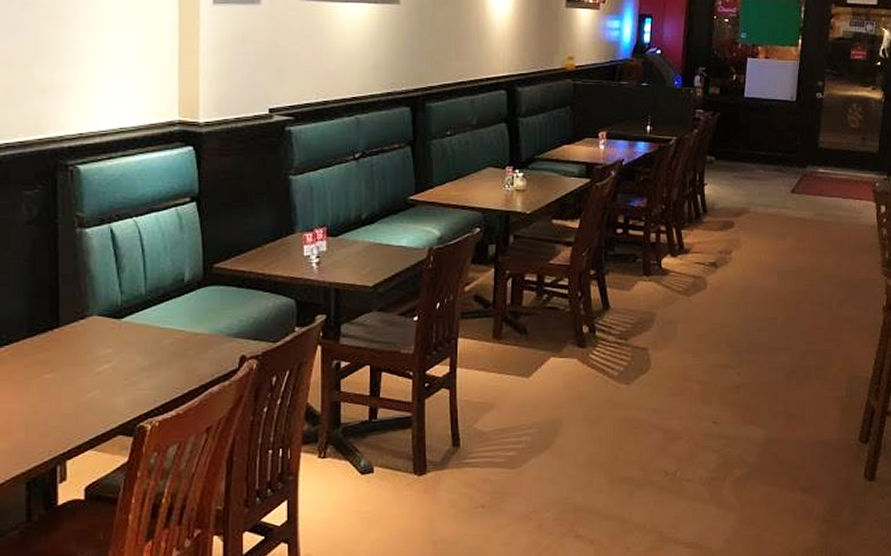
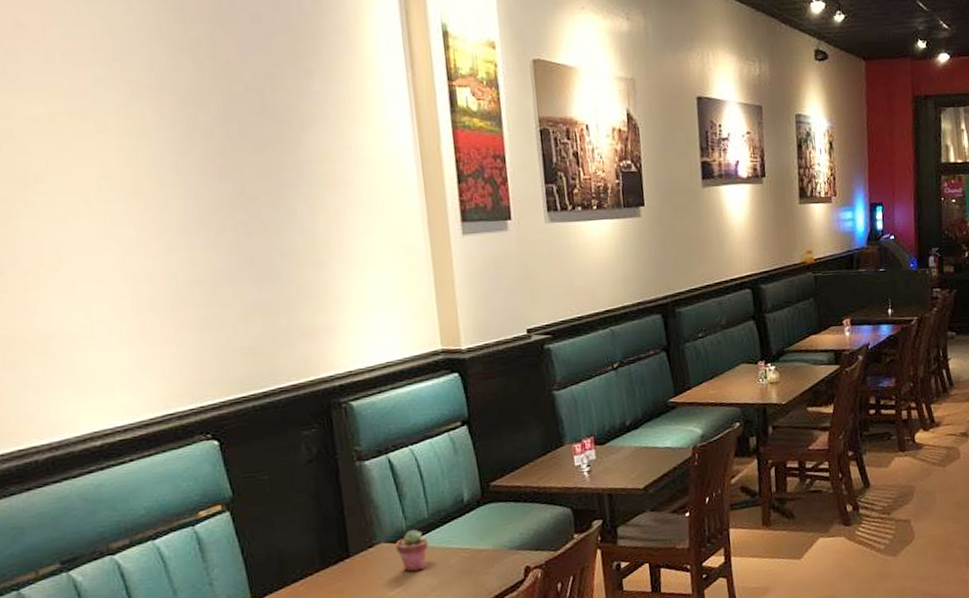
potted succulent: none [108,305,142,349] -> present [395,530,428,572]

